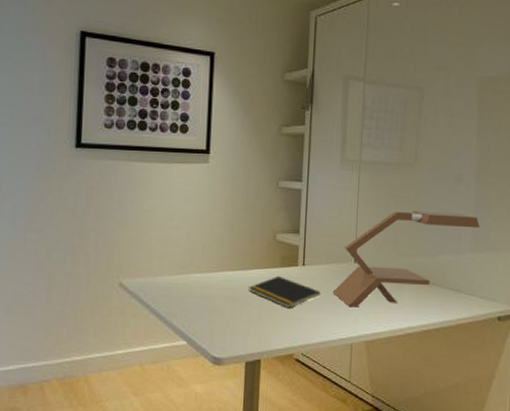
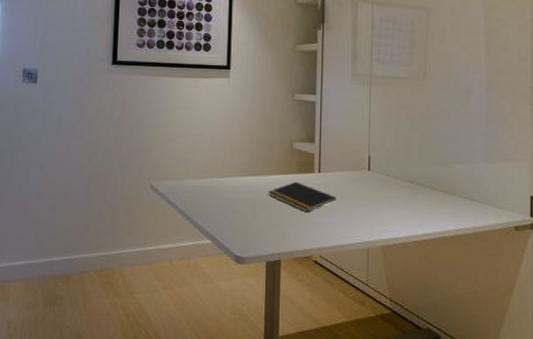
desk lamp: present [332,210,480,308] -> none [348,122,492,213]

